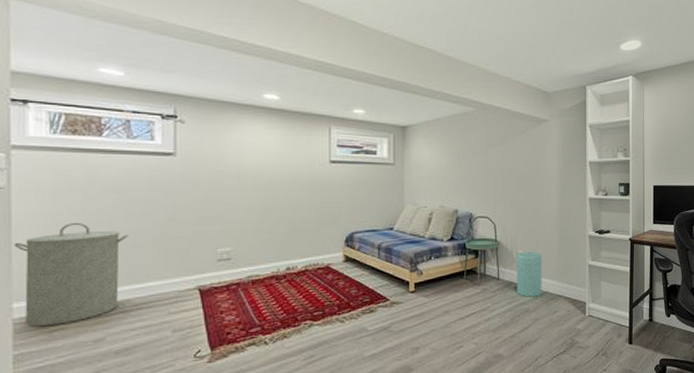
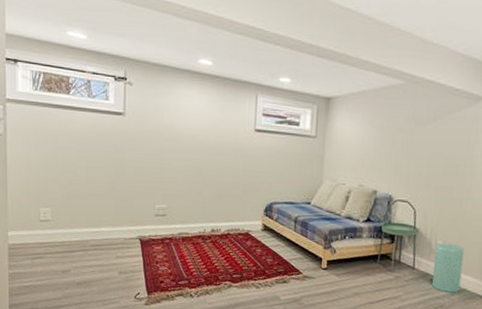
laundry hamper: present [13,222,129,327] -> none [8,169,88,254]

